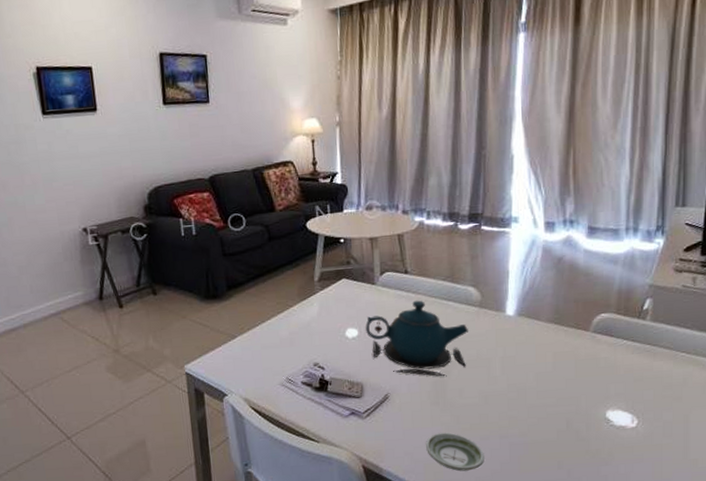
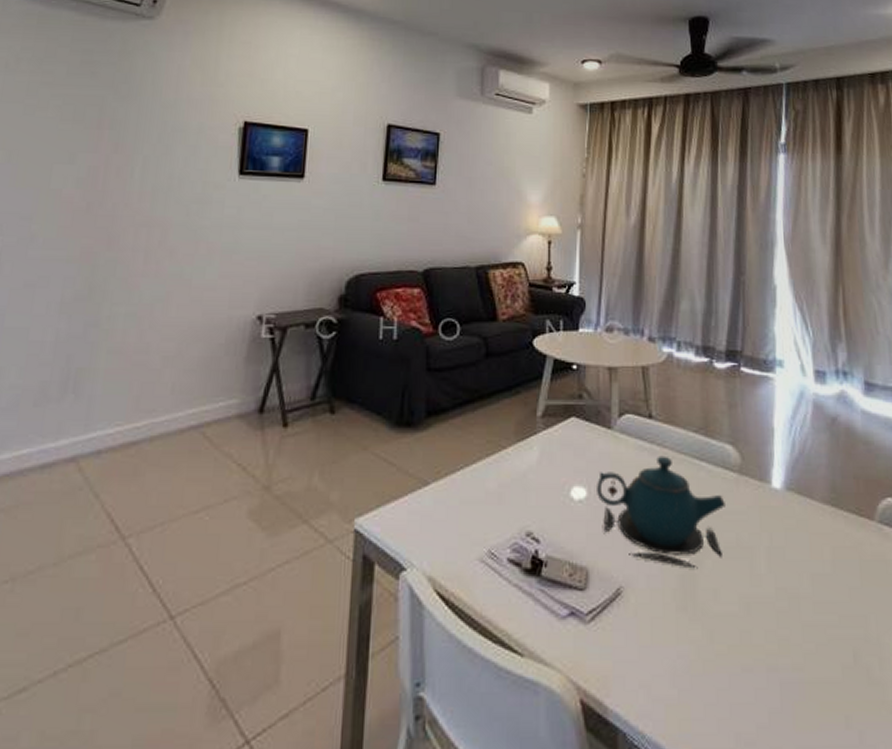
saucer: present [425,432,484,472] -> none [667,656,747,722]

